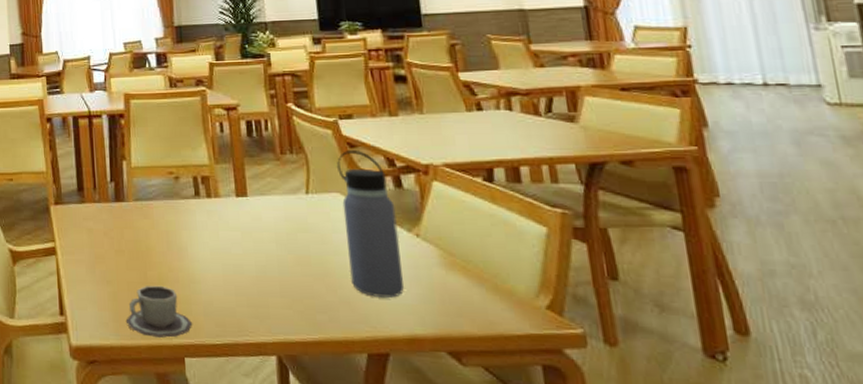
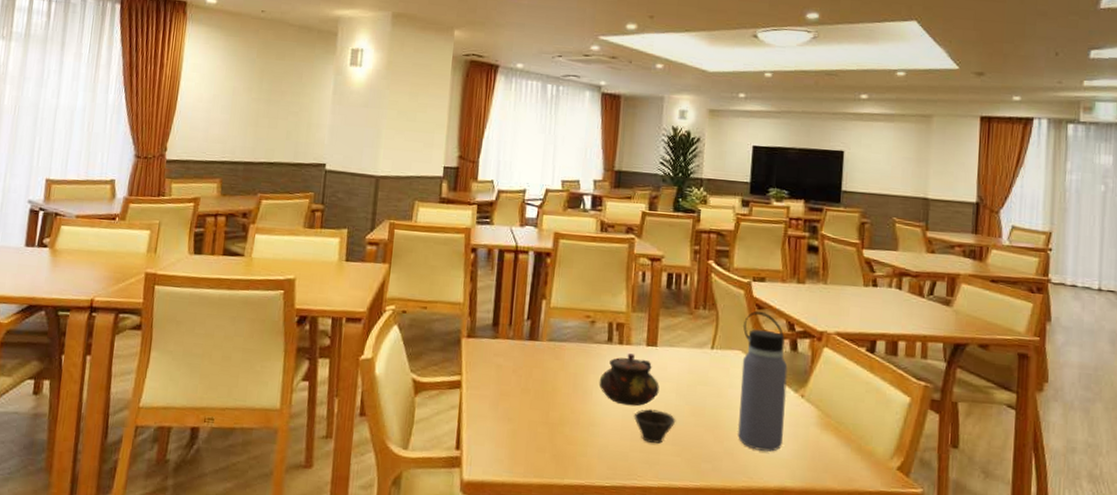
cup: present [125,285,193,338] -> none [521,425,586,478]
teapot: none [192,206,257,260] -> present [598,353,660,406]
cup: none [234,262,281,296] -> present [633,409,676,444]

